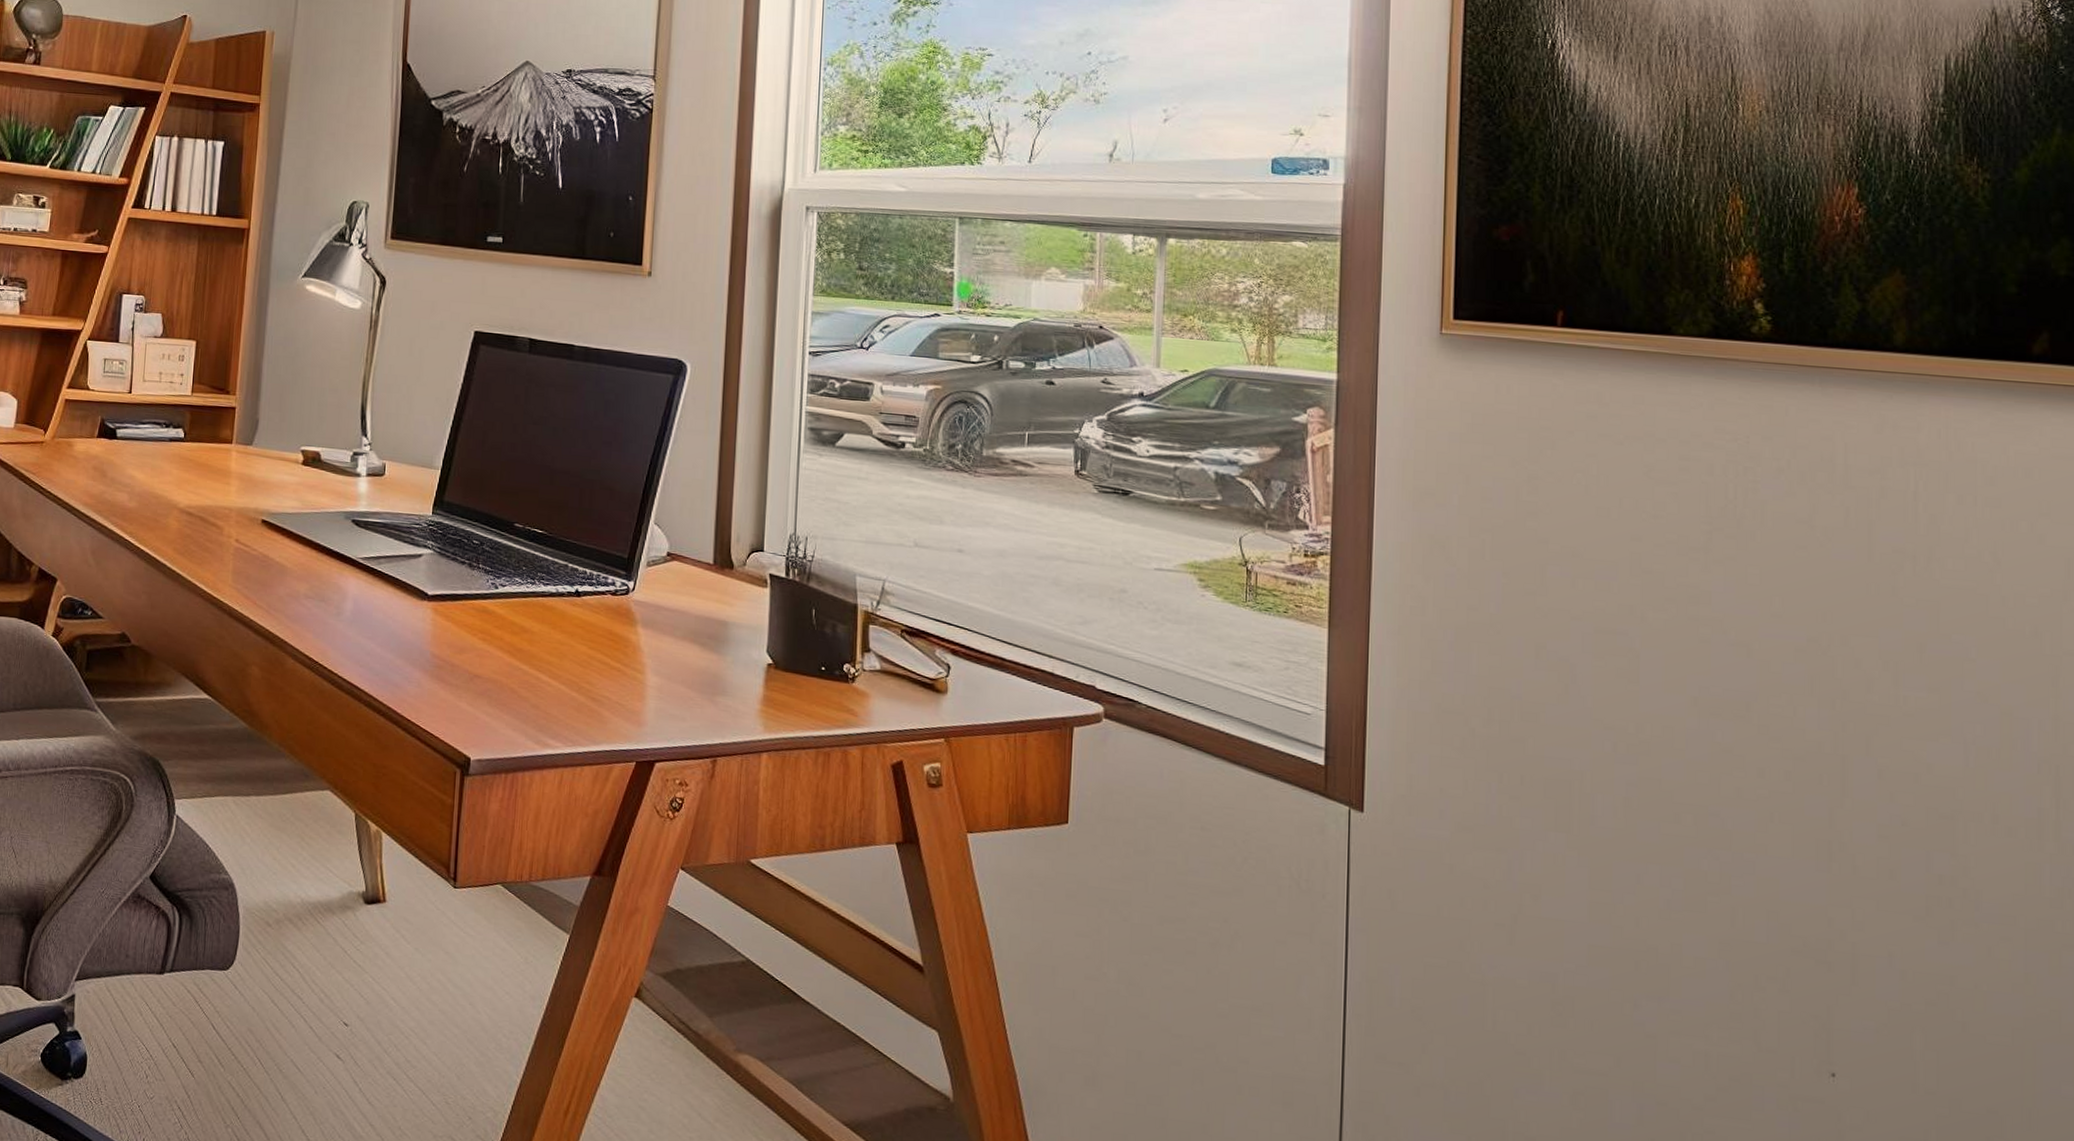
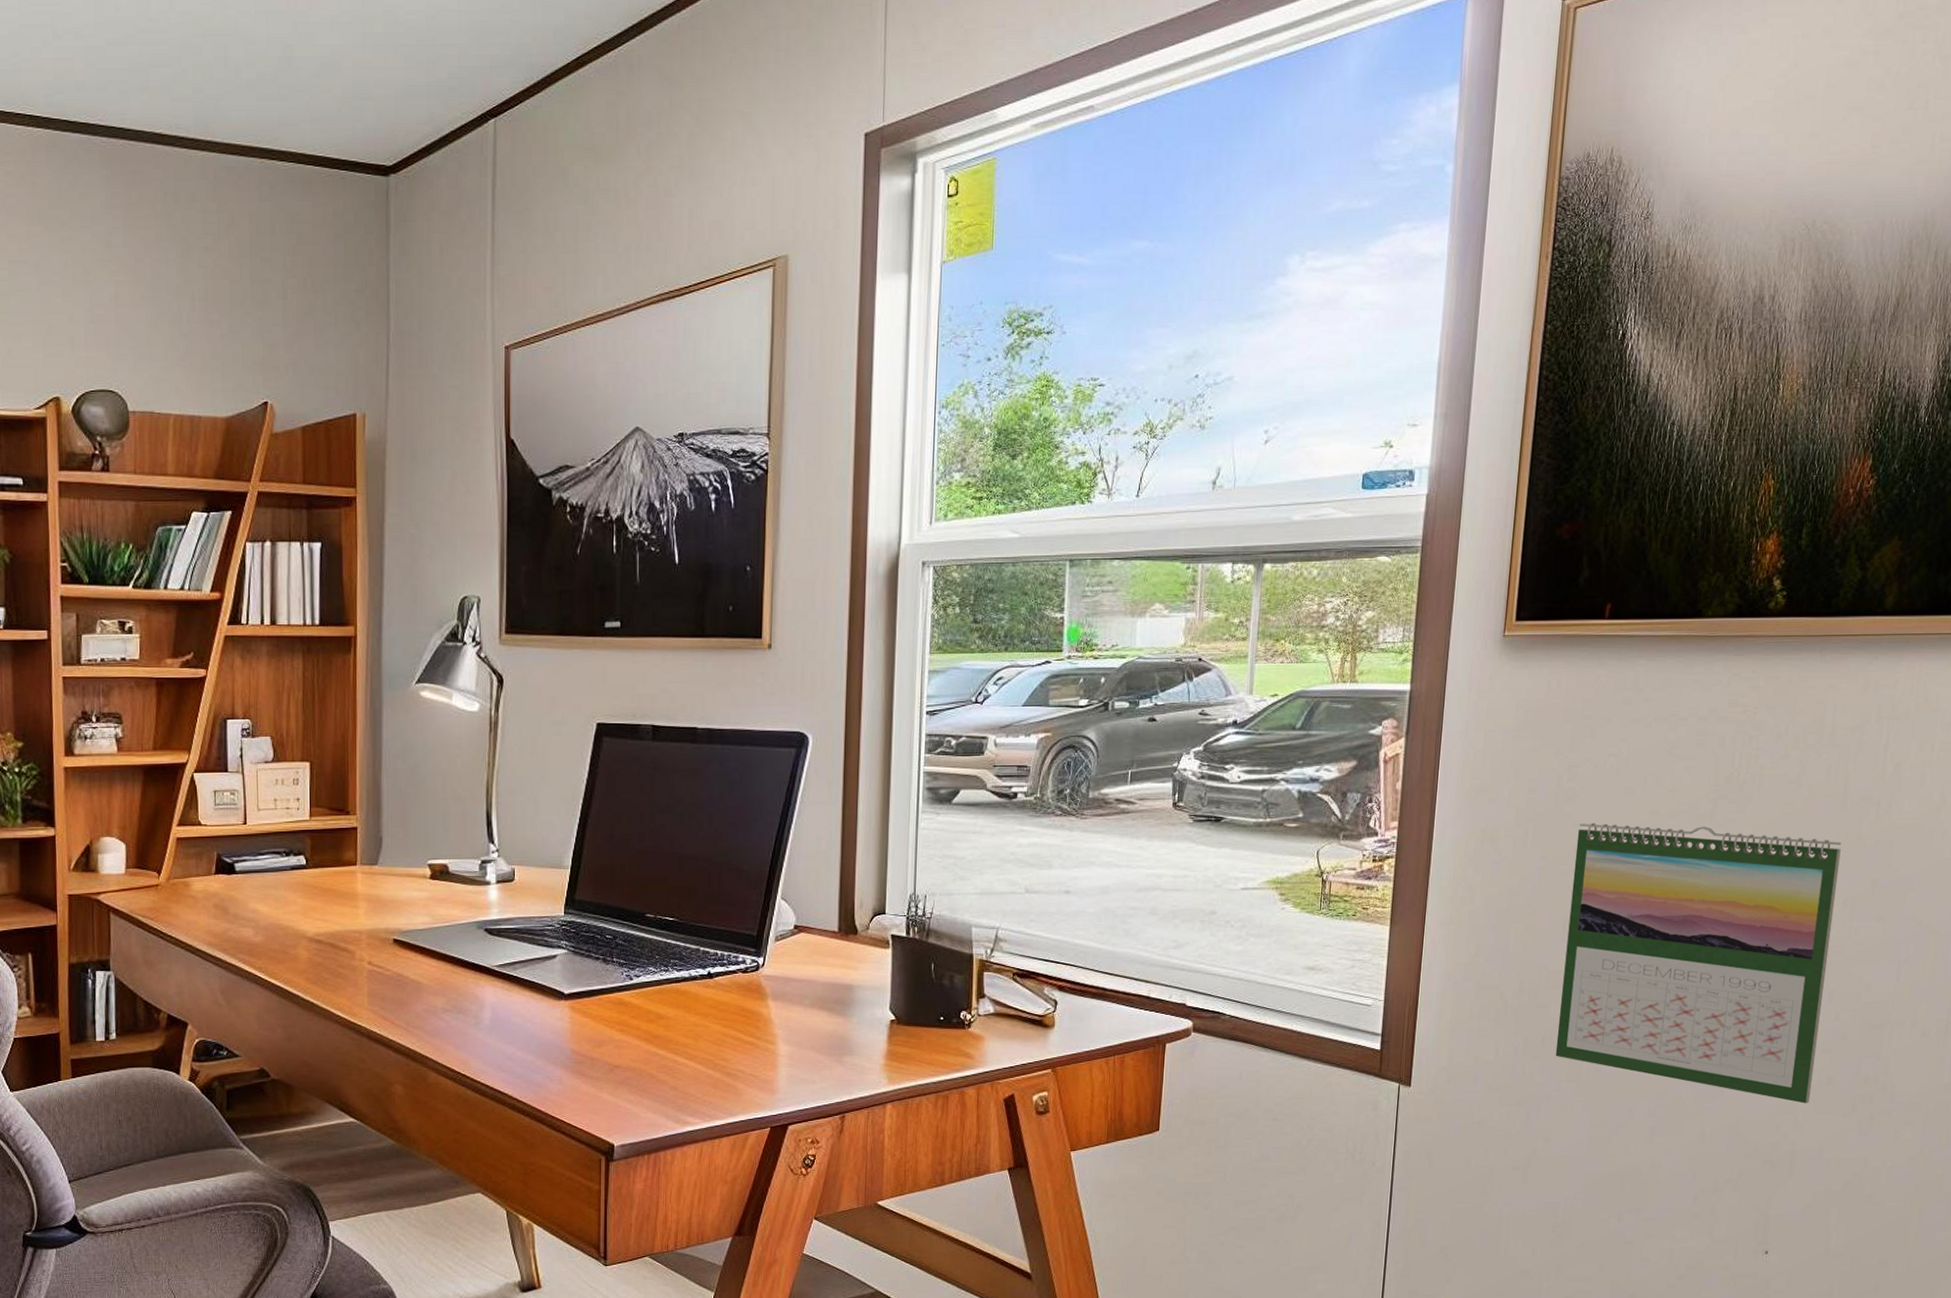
calendar: none [1538,541,1873,898] -> present [1555,822,1842,1104]

